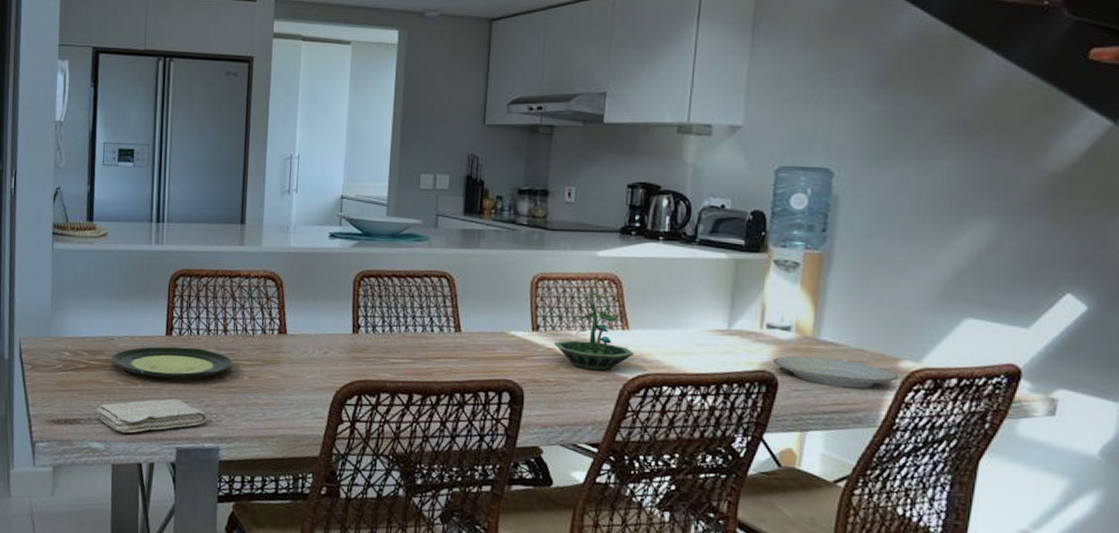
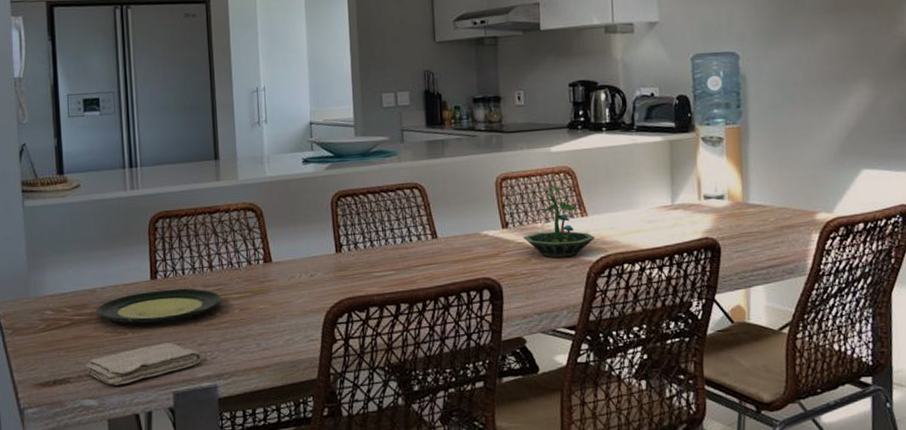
plate: present [772,356,899,388] -> none [713,219,818,244]

